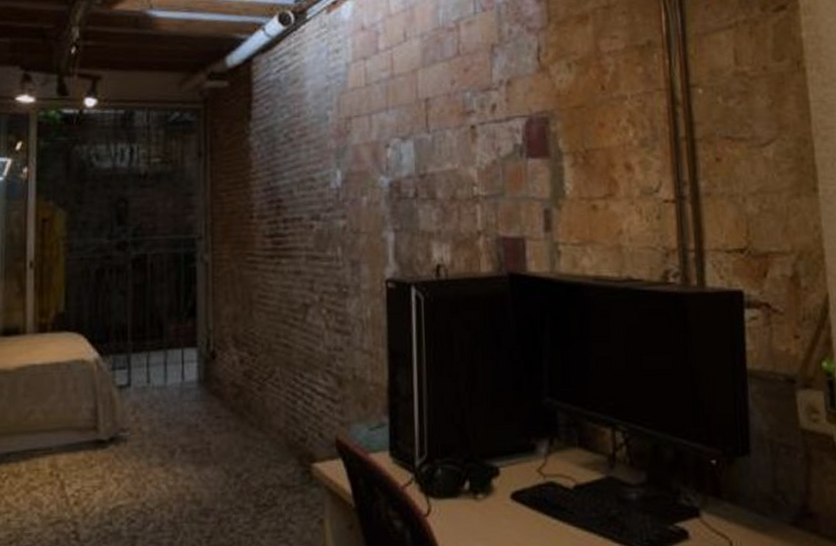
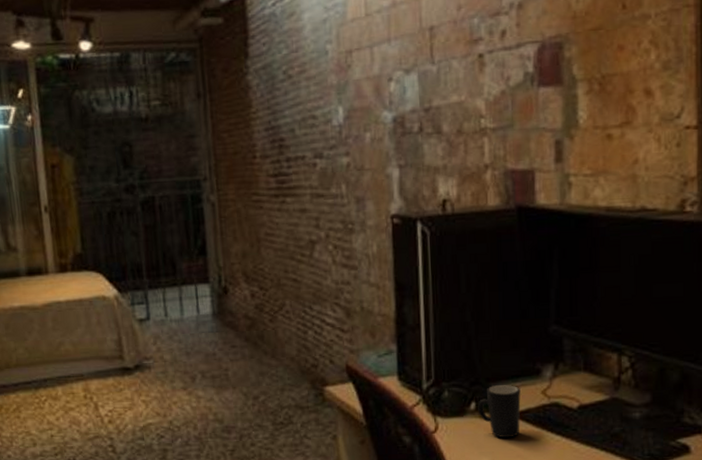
mug: none [472,461,516,523] -> present [478,384,521,438]

